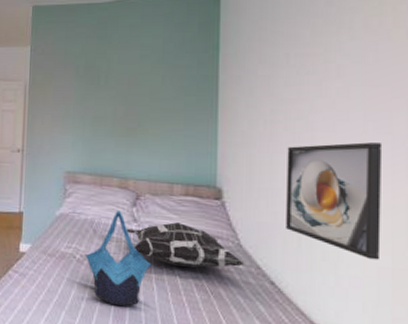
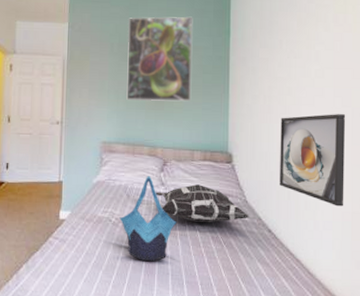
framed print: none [93,32,173,128] -> present [126,16,193,102]

